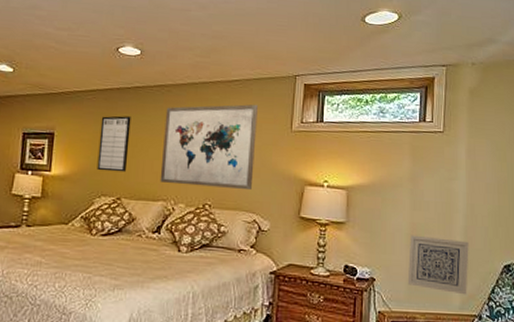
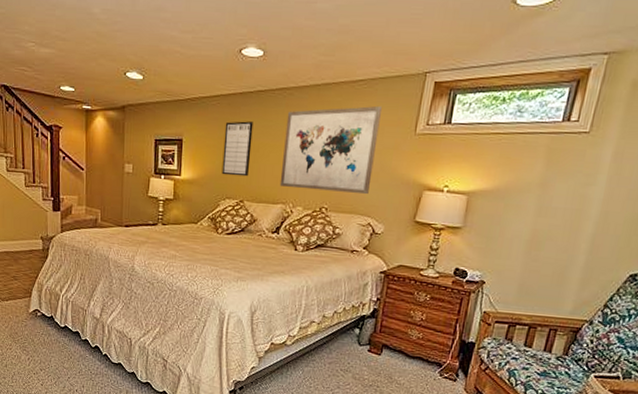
wall art: present [407,235,469,295] -> none [518,241,594,301]

